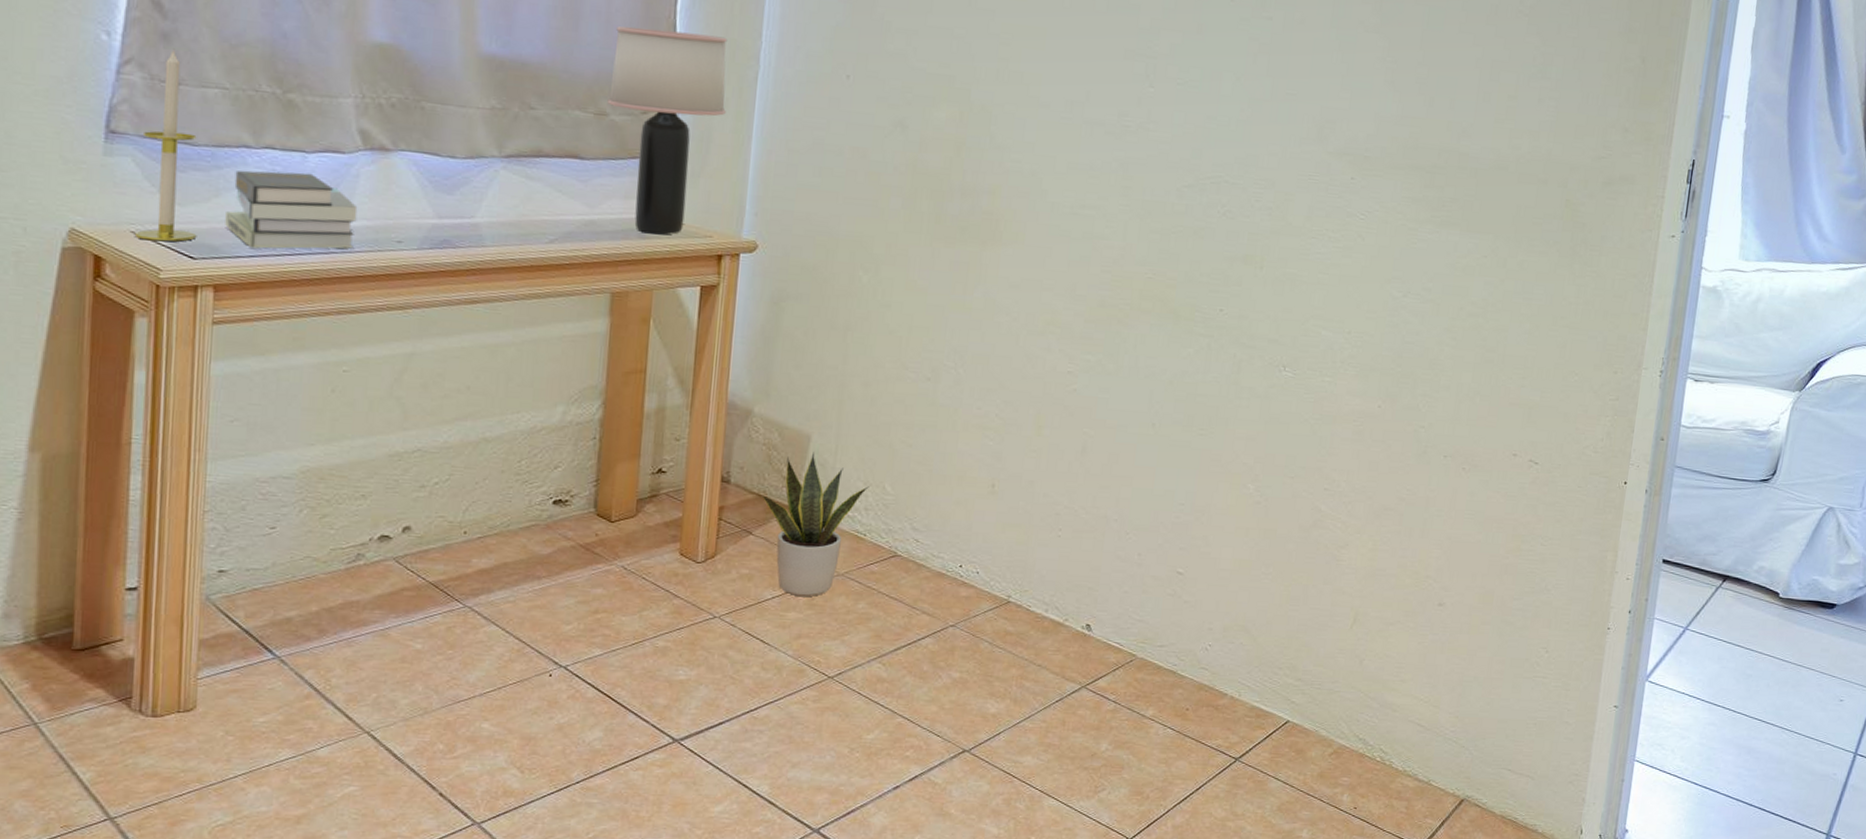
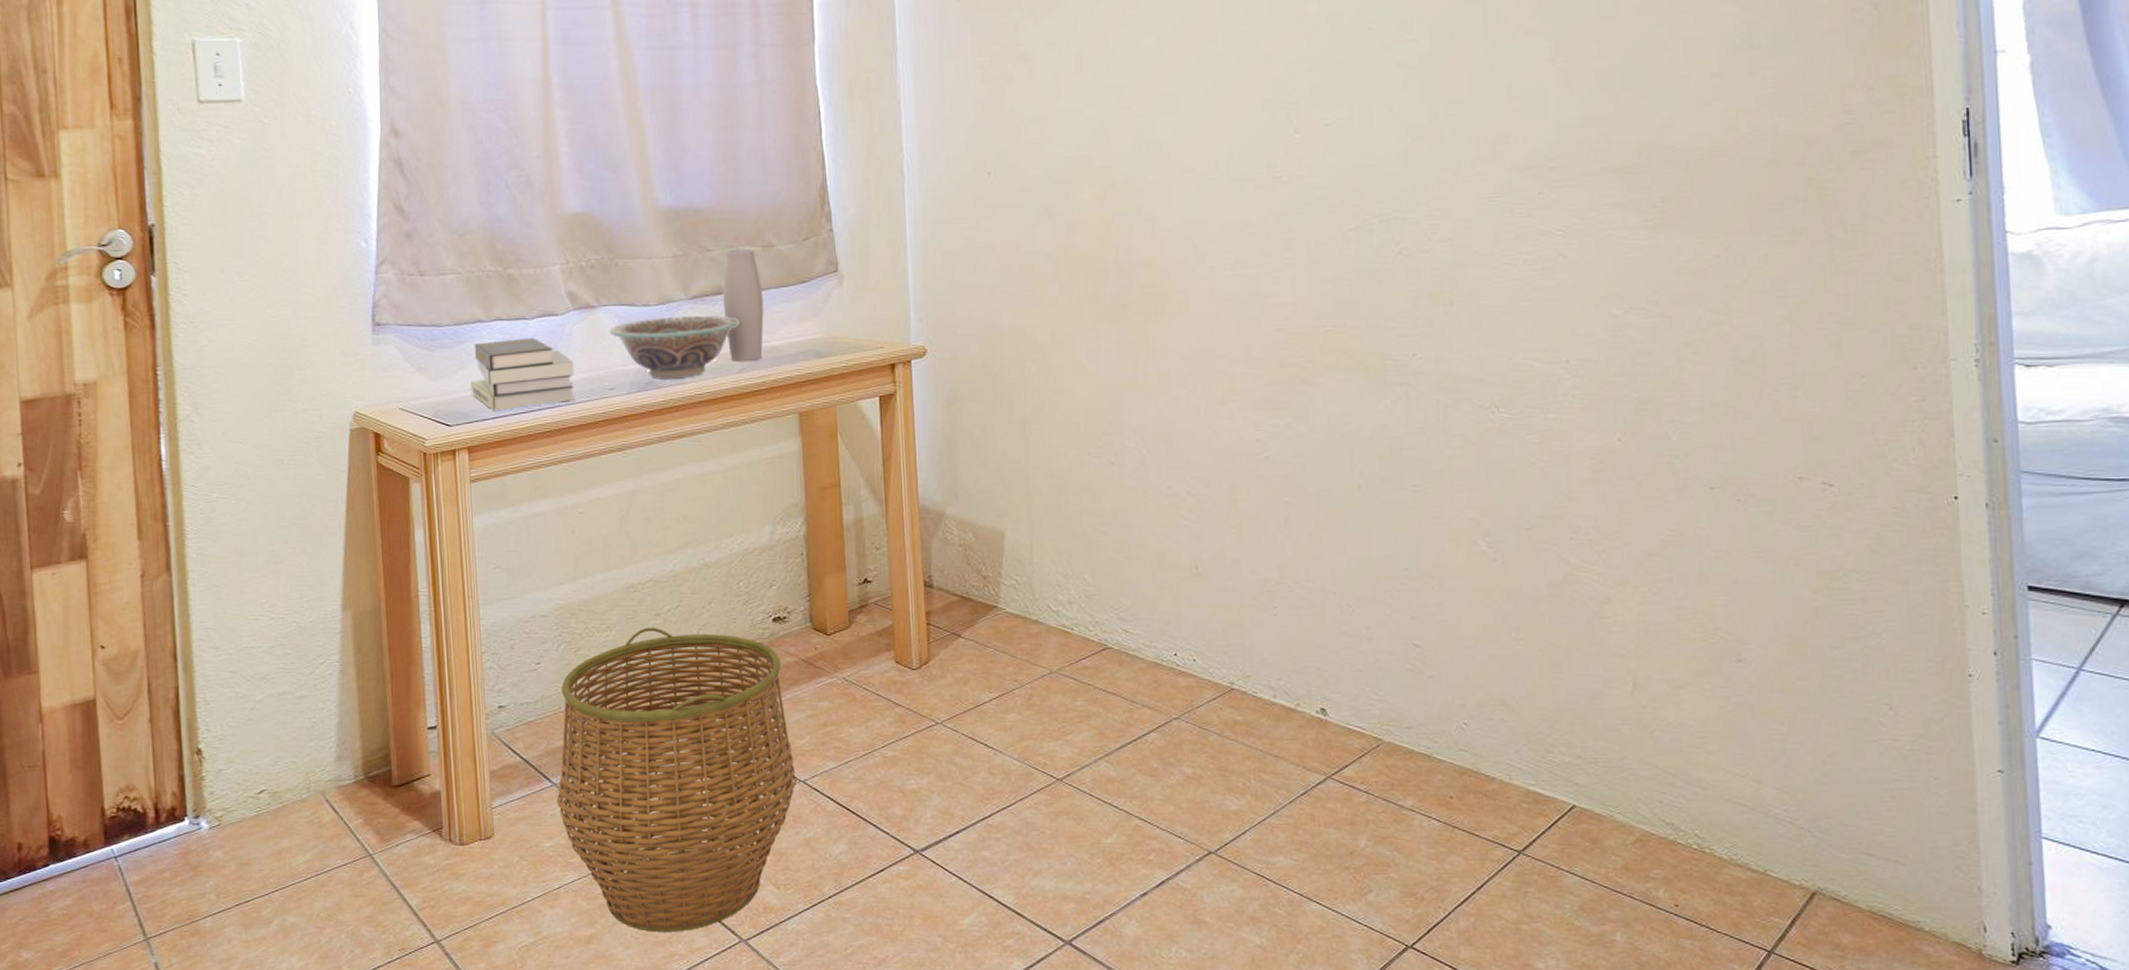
candle: present [134,48,197,242] -> none [401,245,451,415]
basket: none [277,499,558,814] -> present [556,627,797,932]
decorative bowl: none [404,171,558,241] -> present [609,315,739,379]
vase: none [541,112,589,234] -> present [722,248,764,363]
table lamp: present [607,26,728,235] -> none [772,156,880,352]
potted plant: present [761,451,869,597] -> none [965,548,1069,698]

